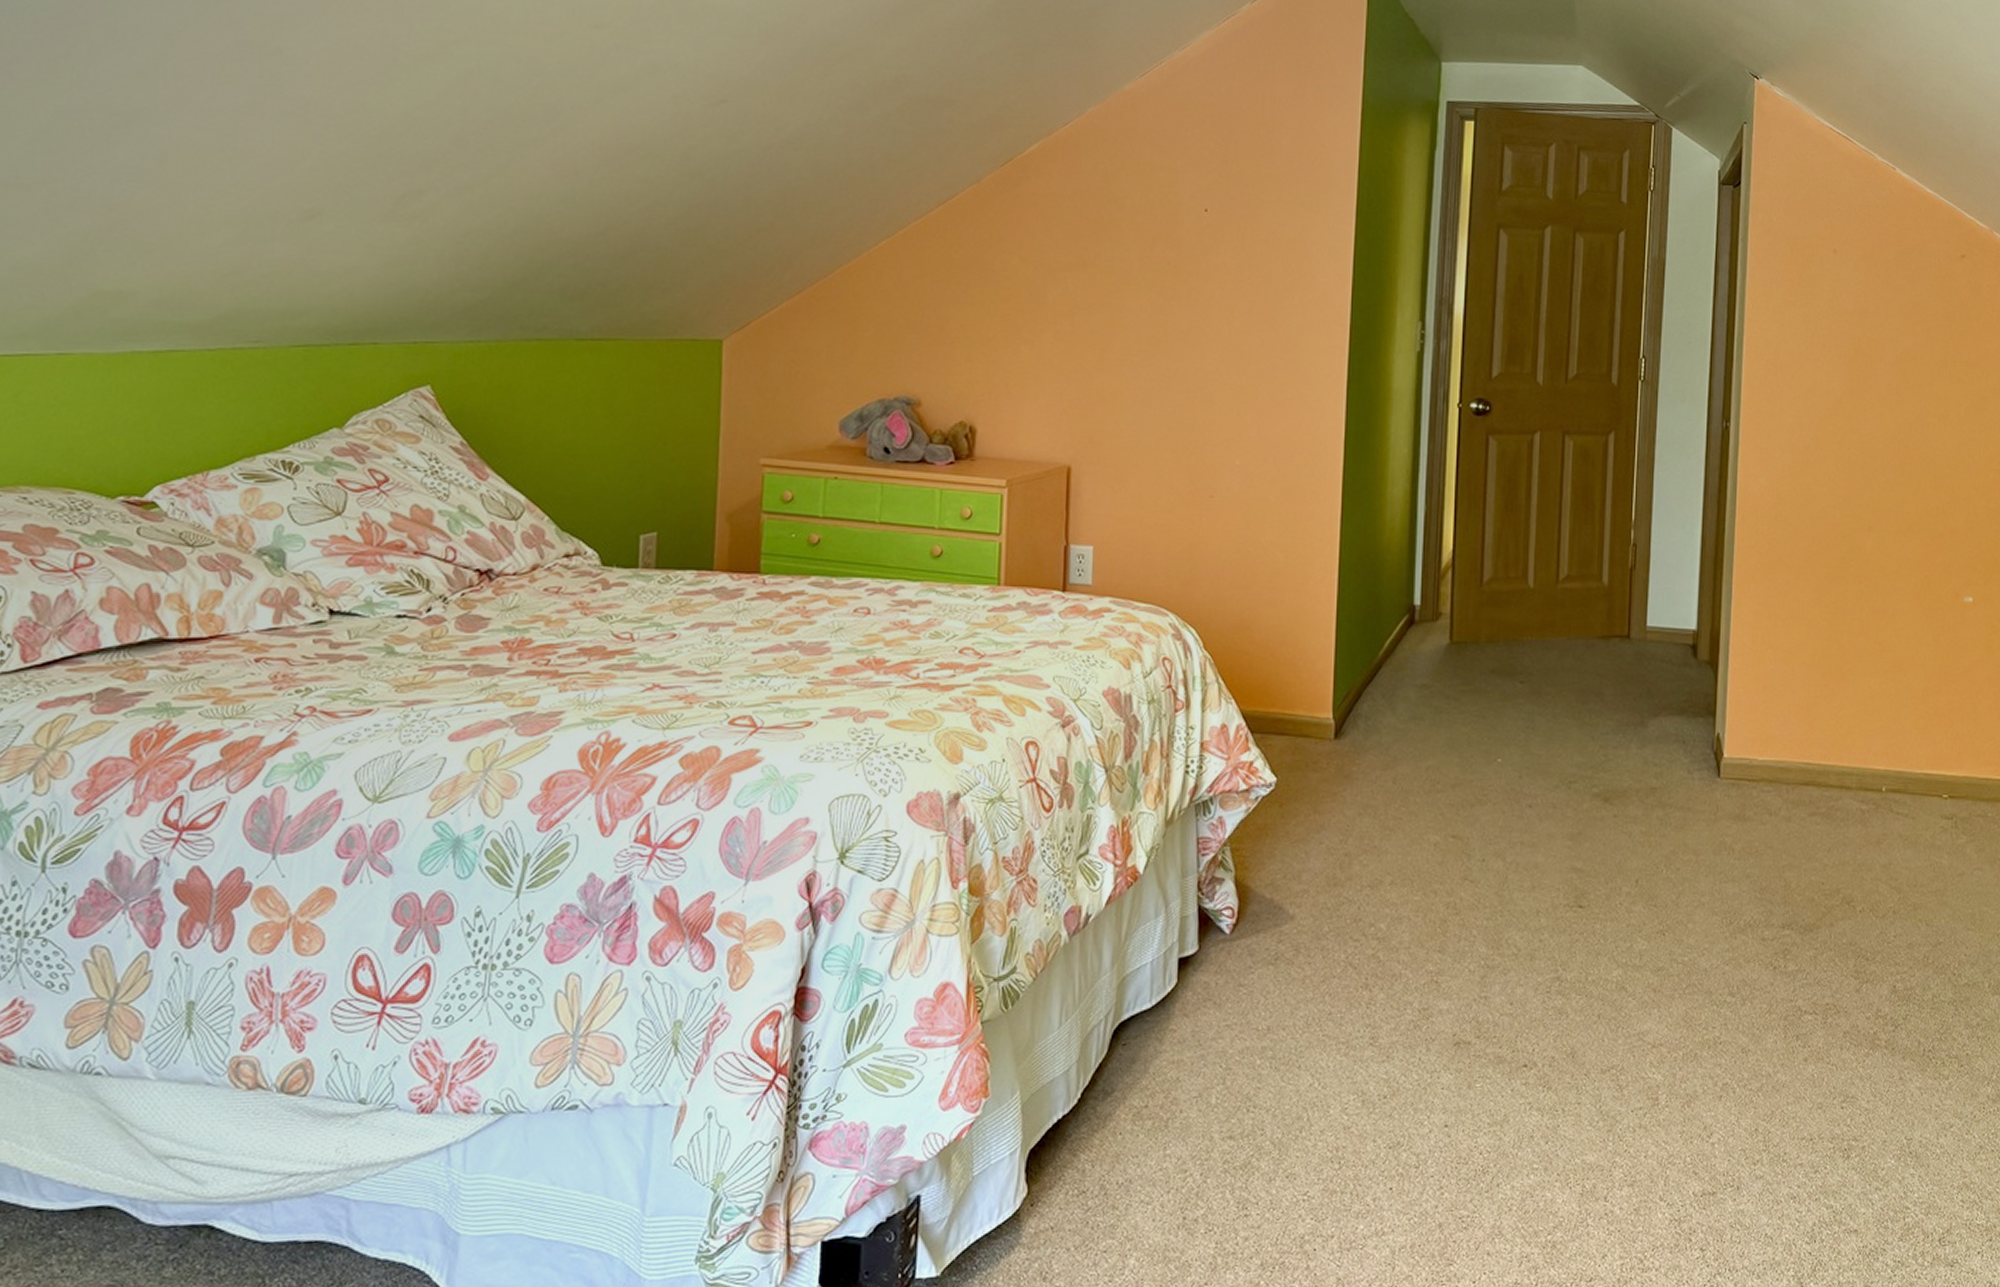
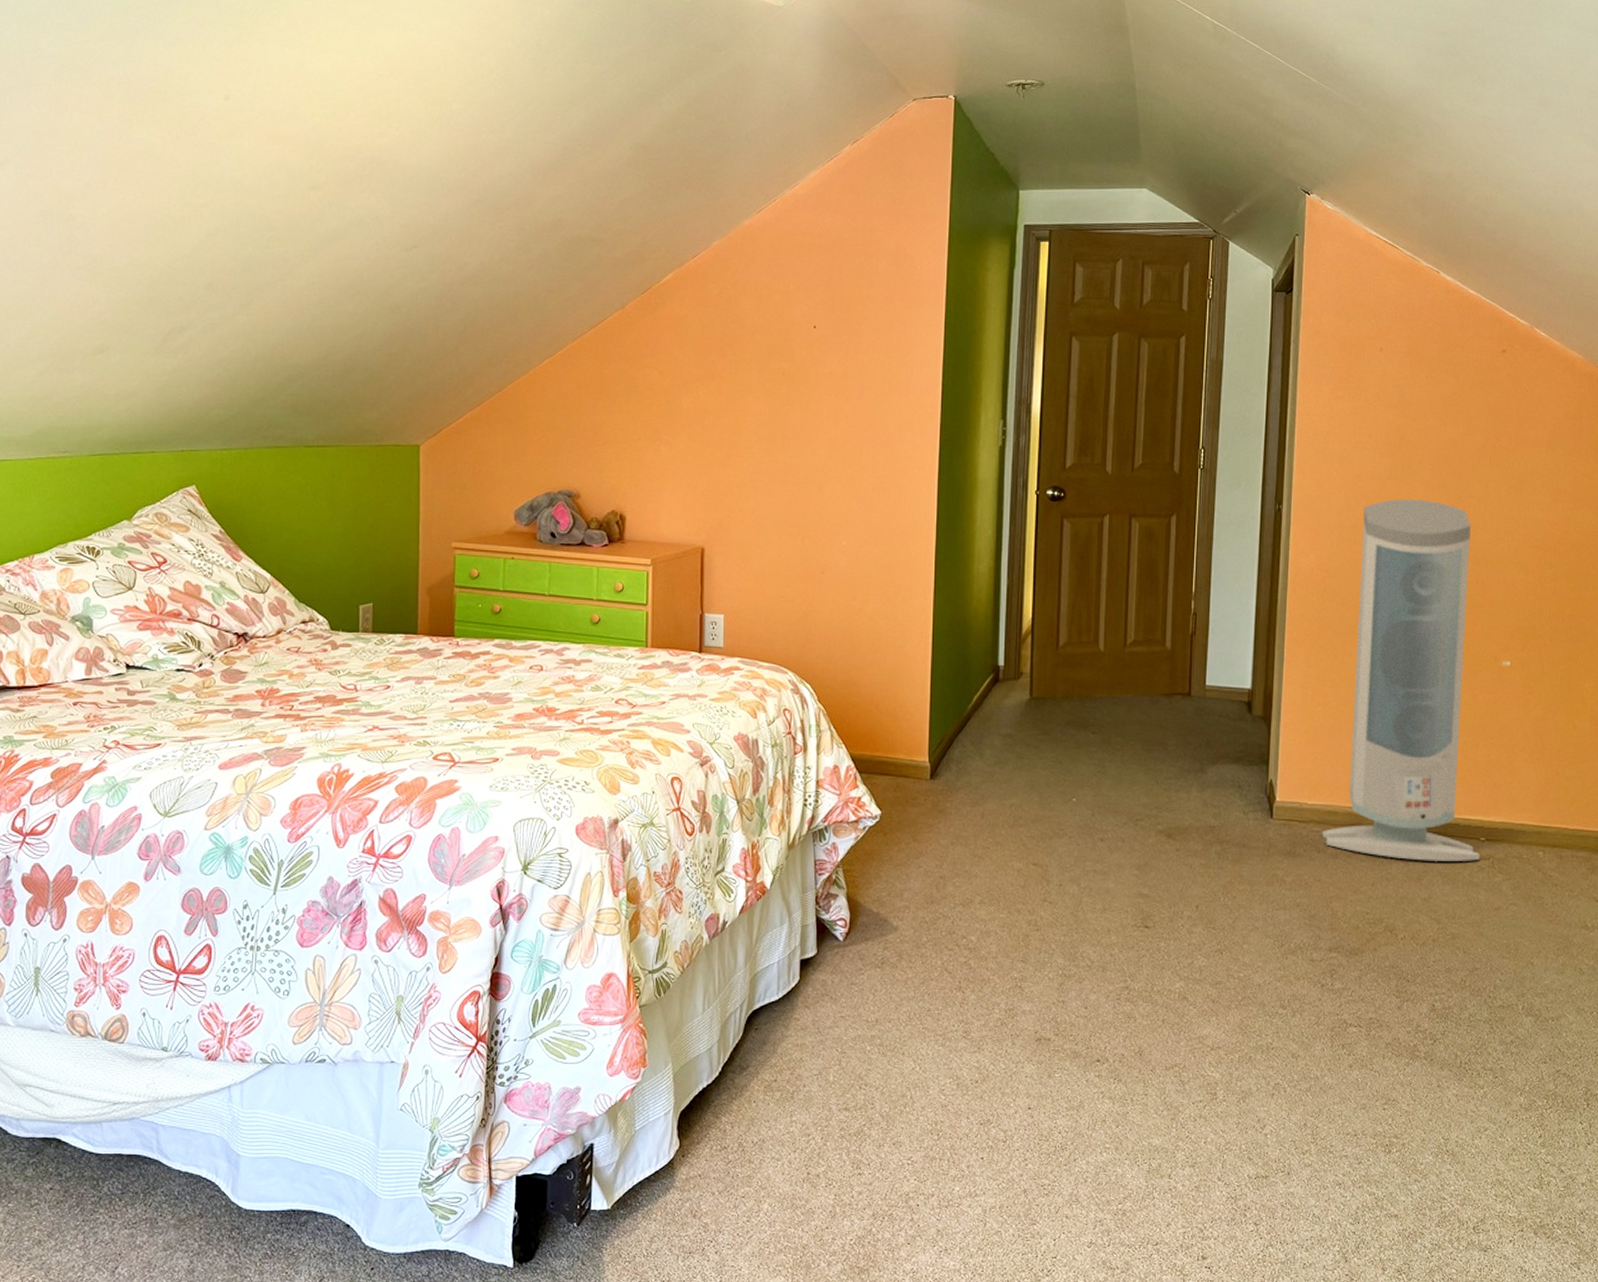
air purifier: none [1773,417,1943,824] -> present [1321,499,1481,862]

